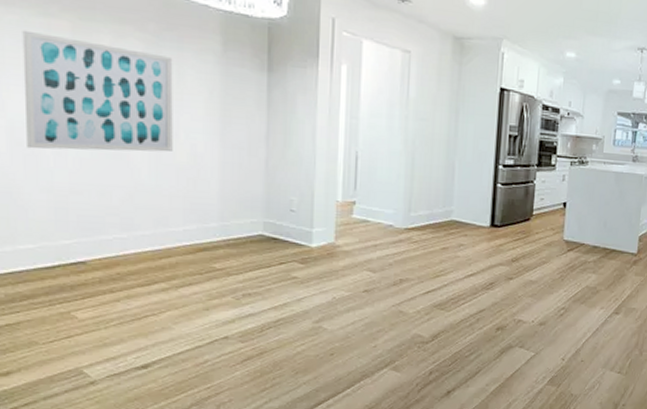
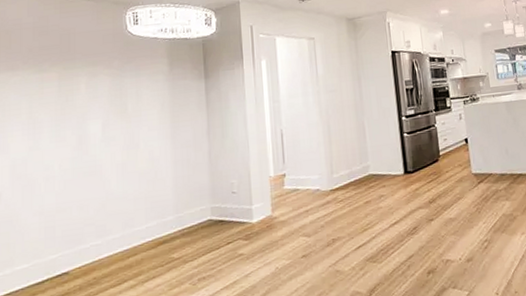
wall art: present [22,30,173,152] -> none [23,83,135,181]

